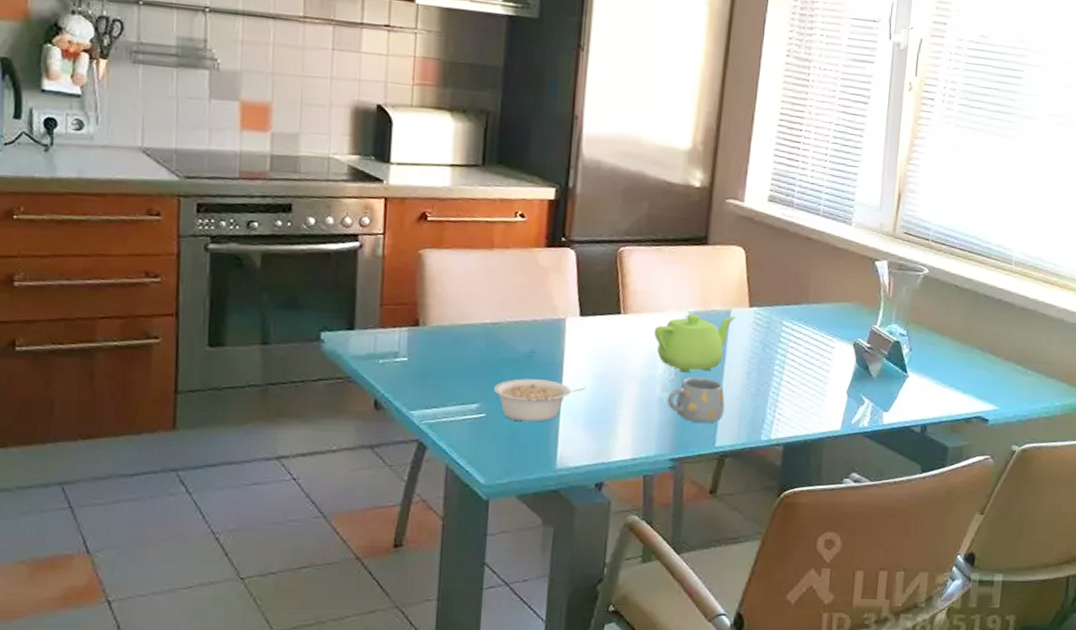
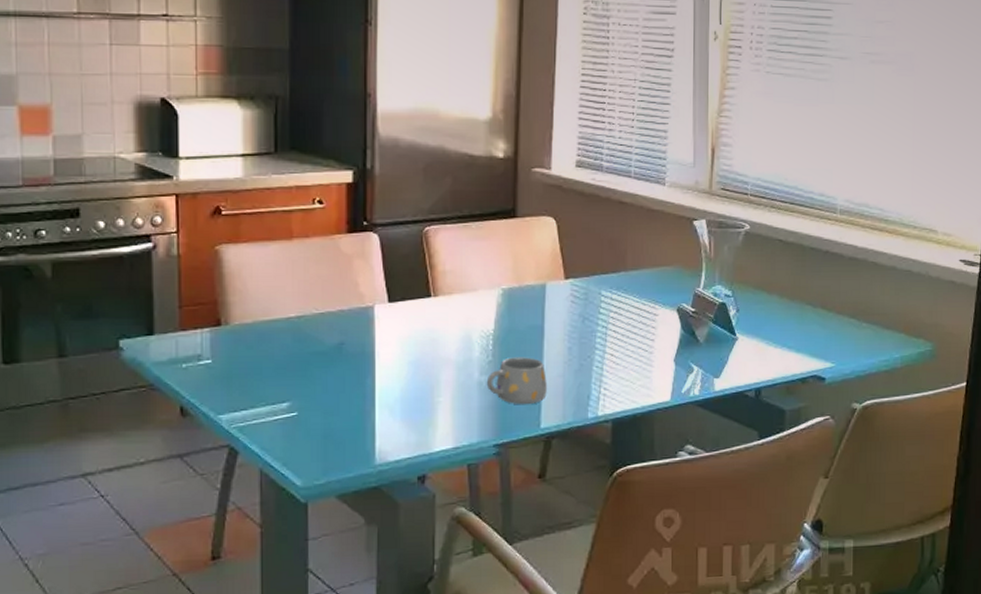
legume: present [494,378,586,422] -> none [304,372,400,418]
teapot: present [653,313,736,373] -> none [467,290,551,353]

